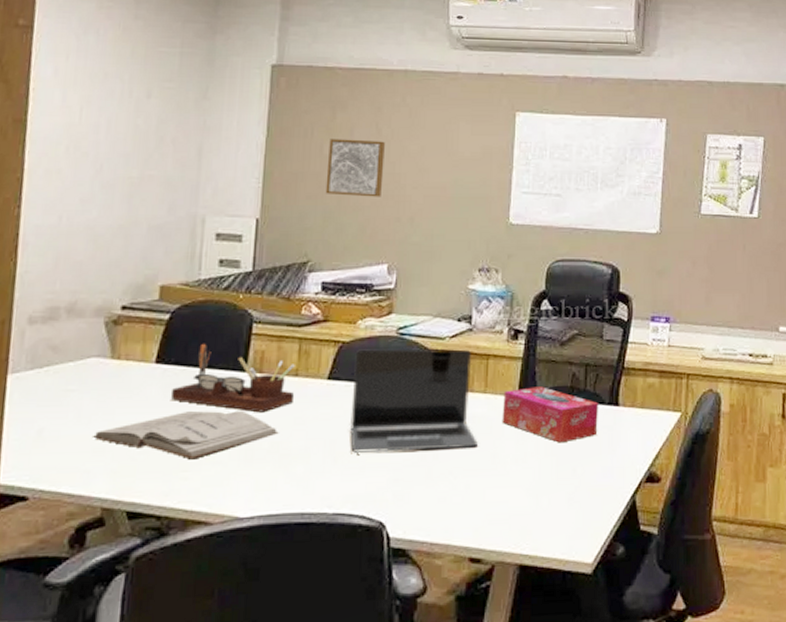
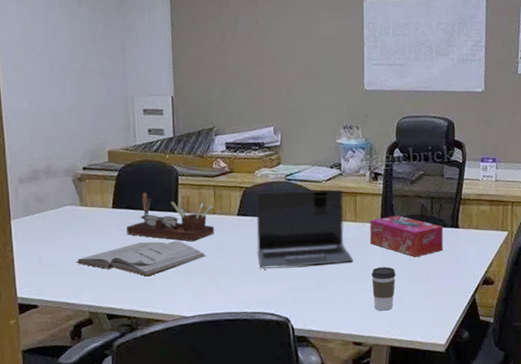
wall art: present [325,139,385,197] -> none [219,29,264,75]
coffee cup: none [500,455,533,515] -> present [371,267,396,311]

